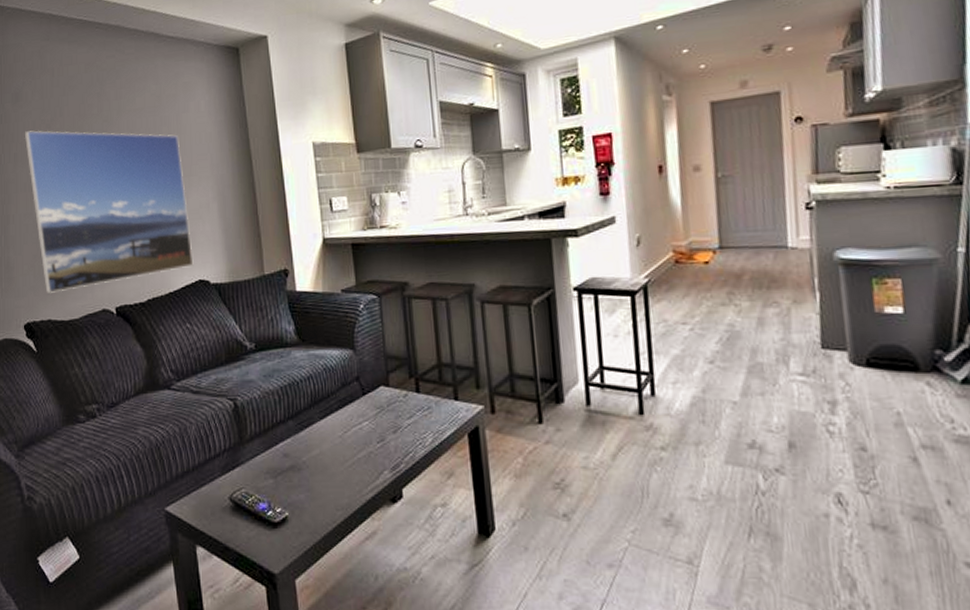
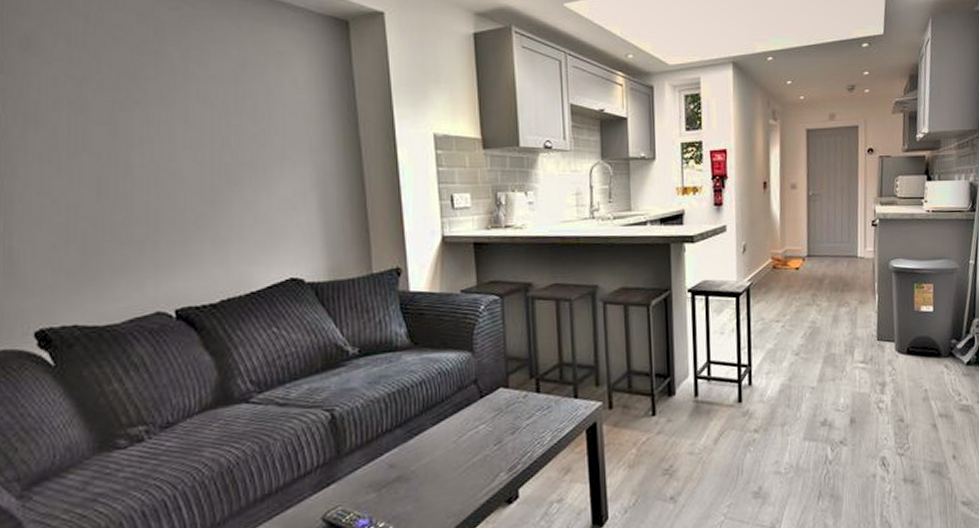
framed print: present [24,130,194,293] -> none [39,87,284,292]

